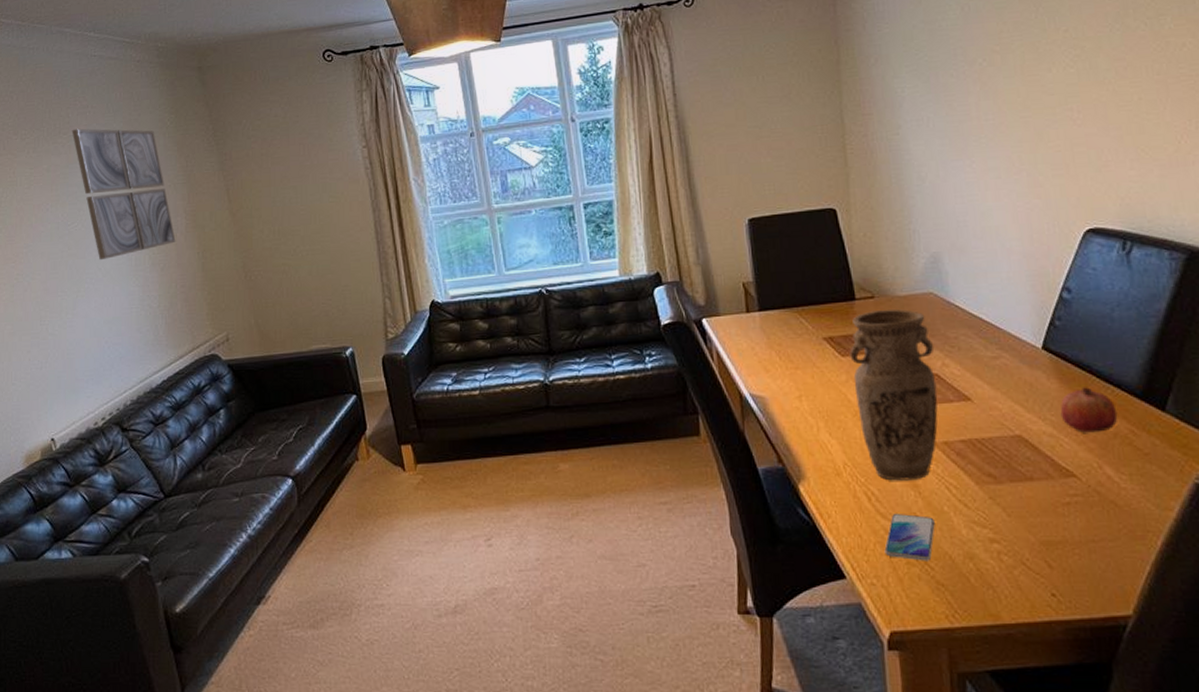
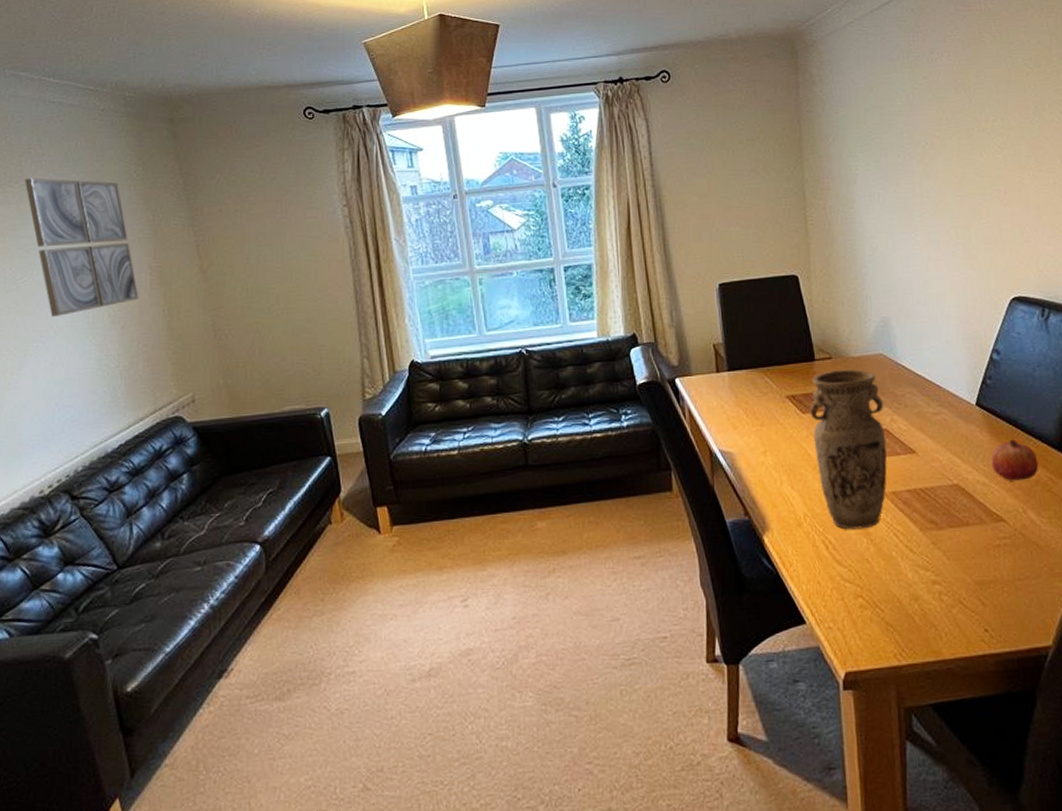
smartphone: present [884,514,935,561] -> none [840,560,885,604]

